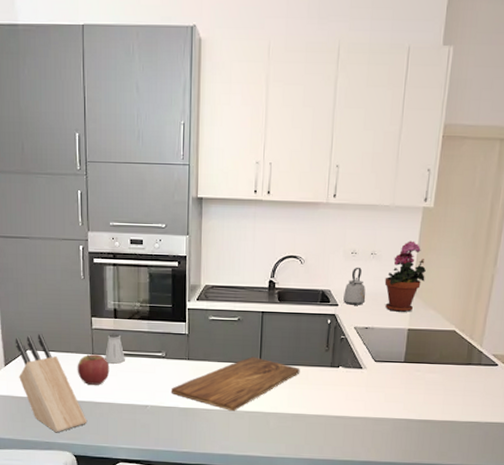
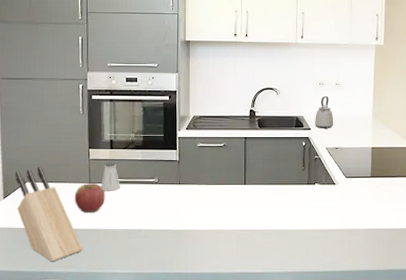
cutting board: present [172,357,300,412] -> none [164,178,281,231]
potted plant: present [384,241,426,312] -> none [349,72,382,133]

